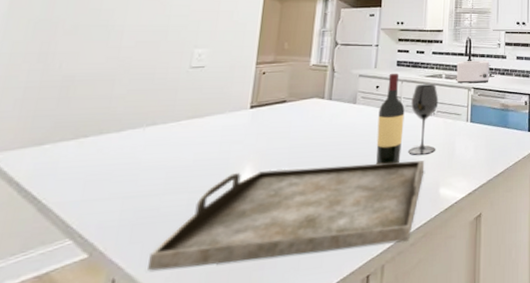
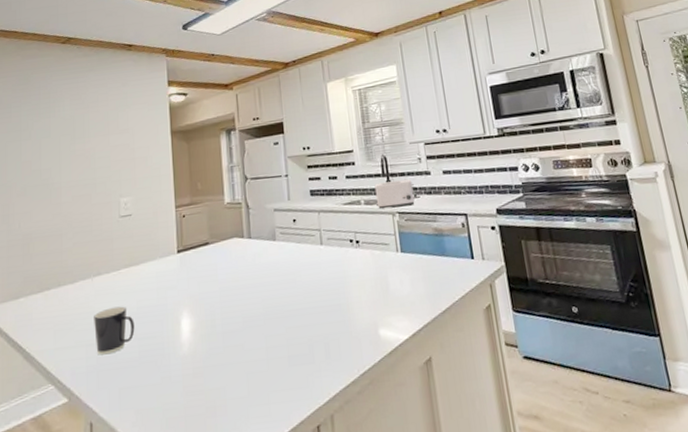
mug: none [135,158,188,208] -> present [94,306,135,355]
serving tray: present [147,160,425,272] -> none [116,298,359,416]
wine bottle: present [376,73,405,165] -> none [300,203,332,305]
wineglass: present [408,83,439,155] -> none [332,212,367,293]

